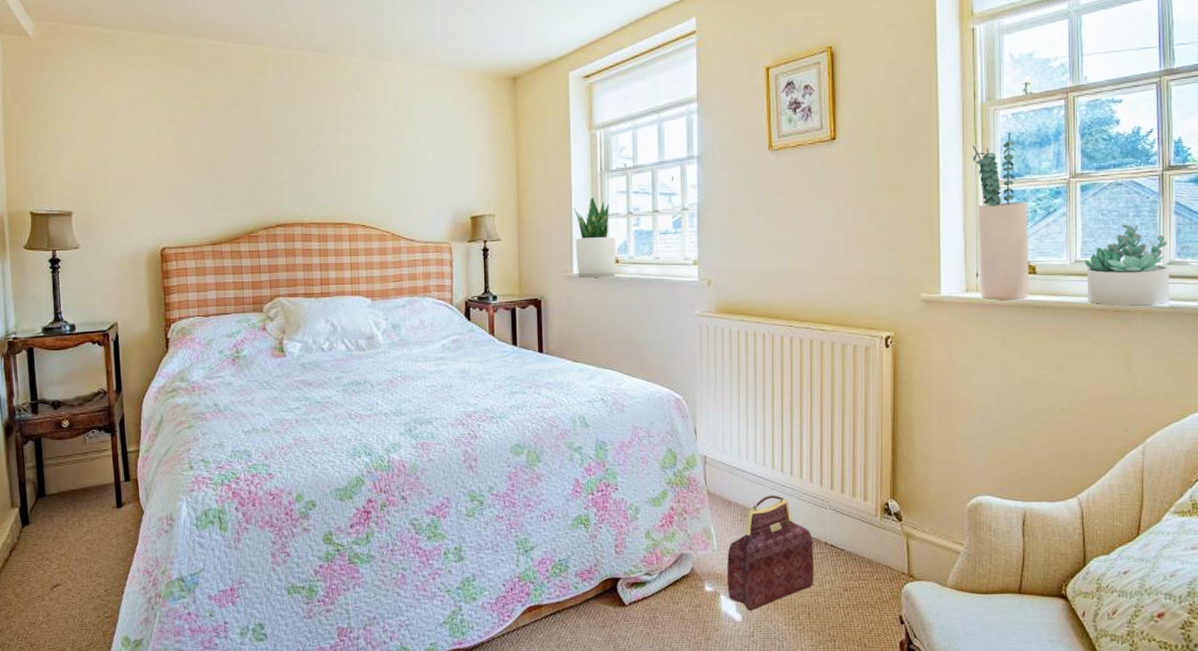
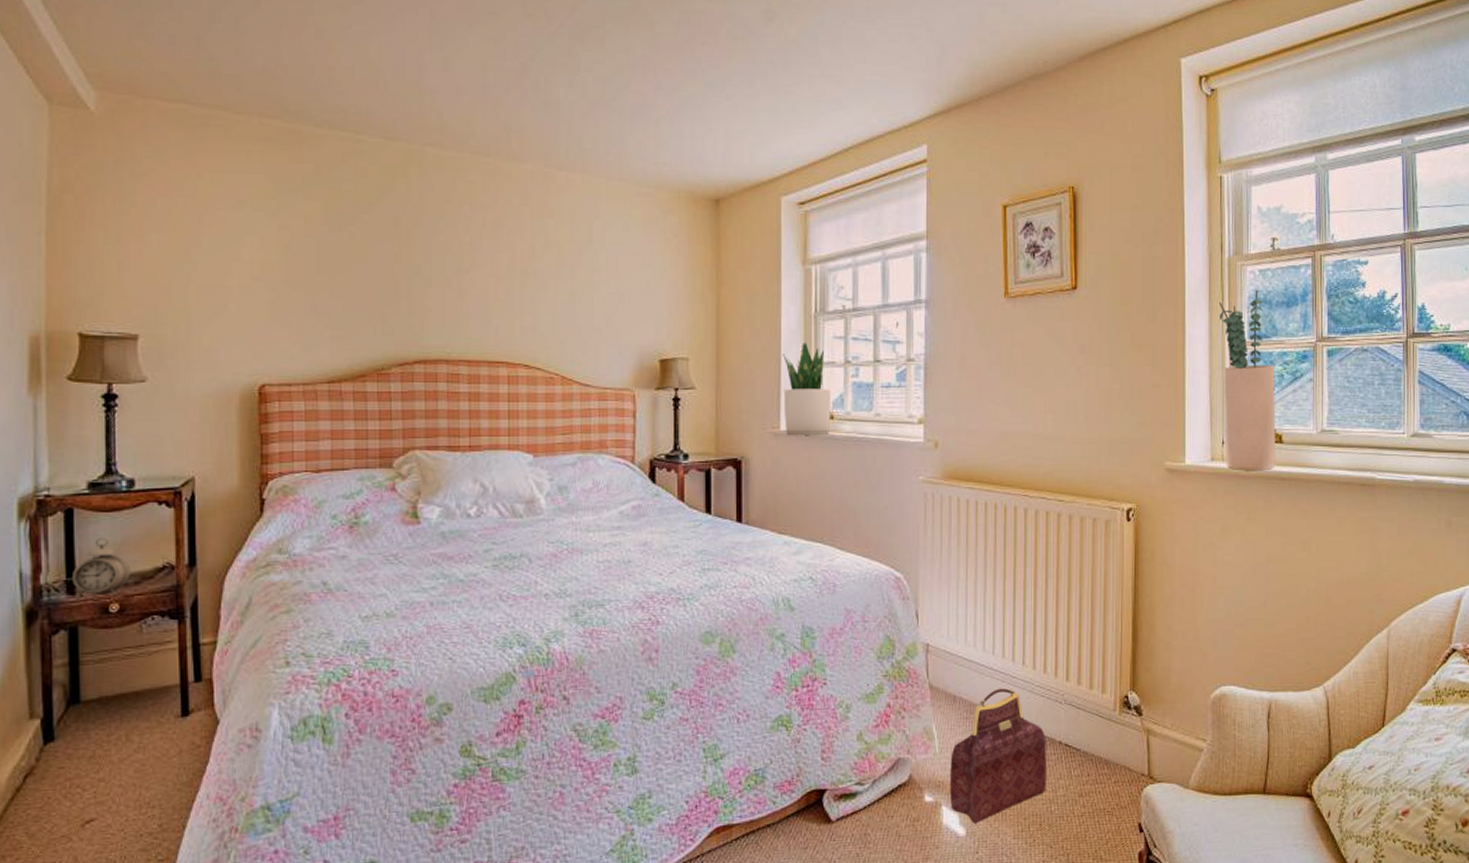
alarm clock: none [34,370,76,417] -> present [71,537,131,598]
succulent plant: present [1085,224,1170,307] -> none [1332,392,1414,481]

